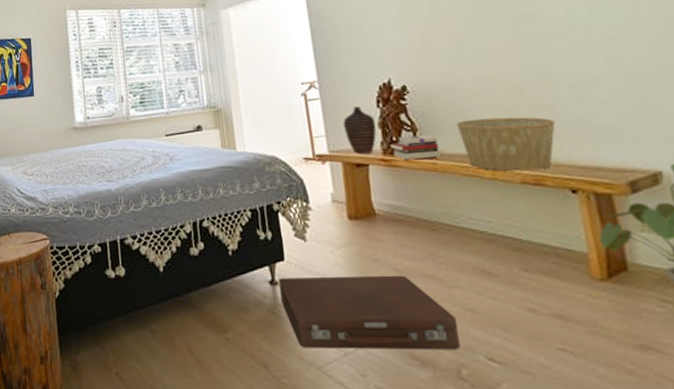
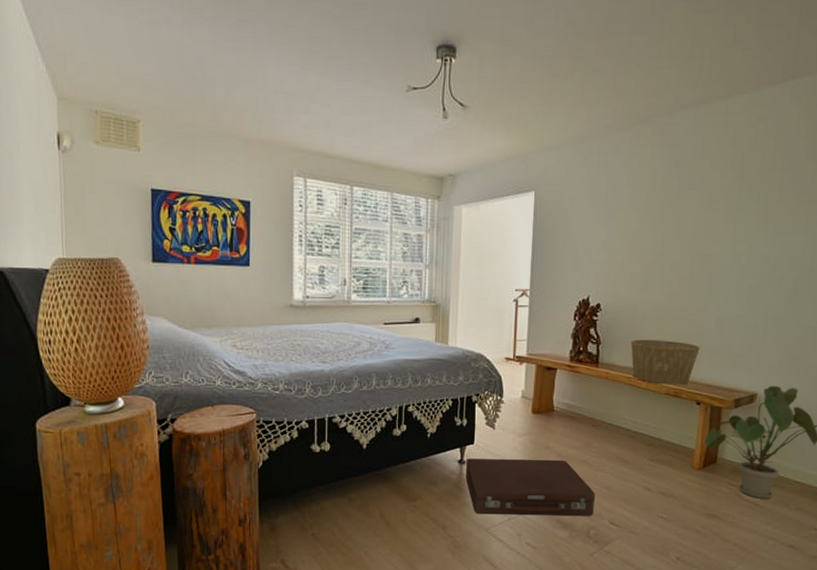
decorative vase: present [342,106,377,155] -> none [543,317,570,360]
books: present [390,135,442,161] -> none [577,348,614,369]

